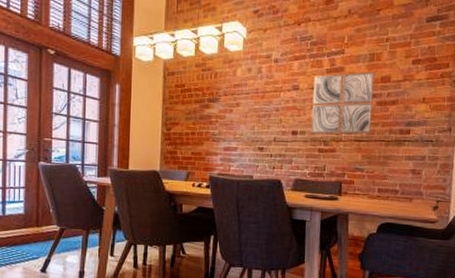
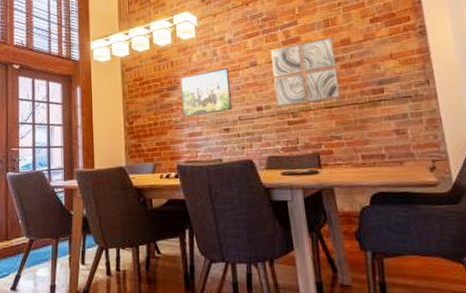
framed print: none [220,87,271,132] -> present [180,67,232,117]

